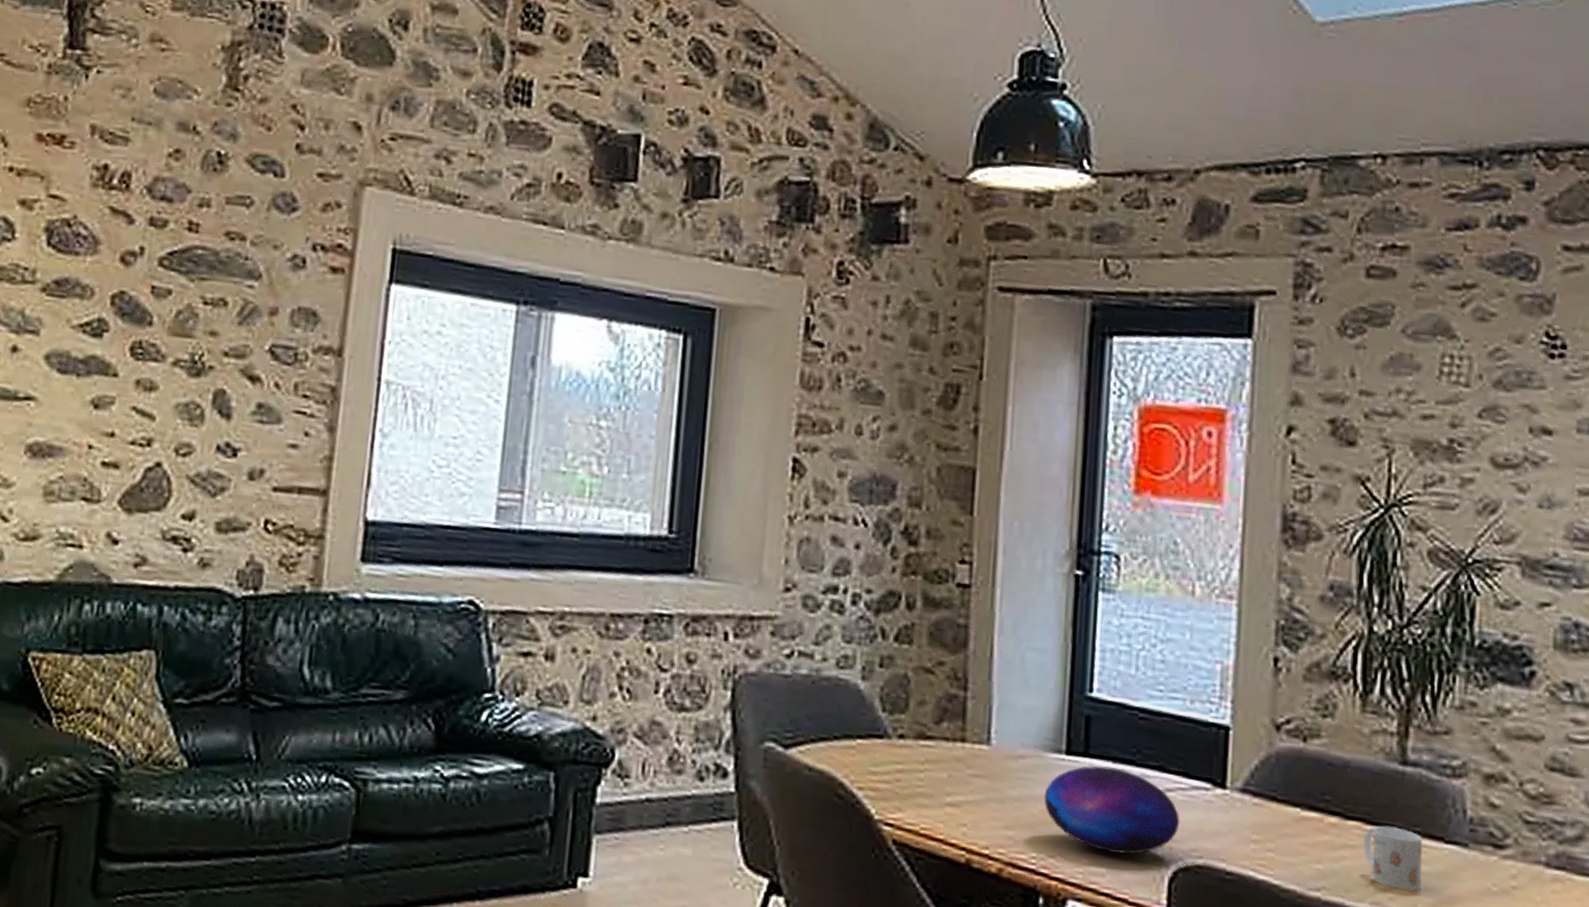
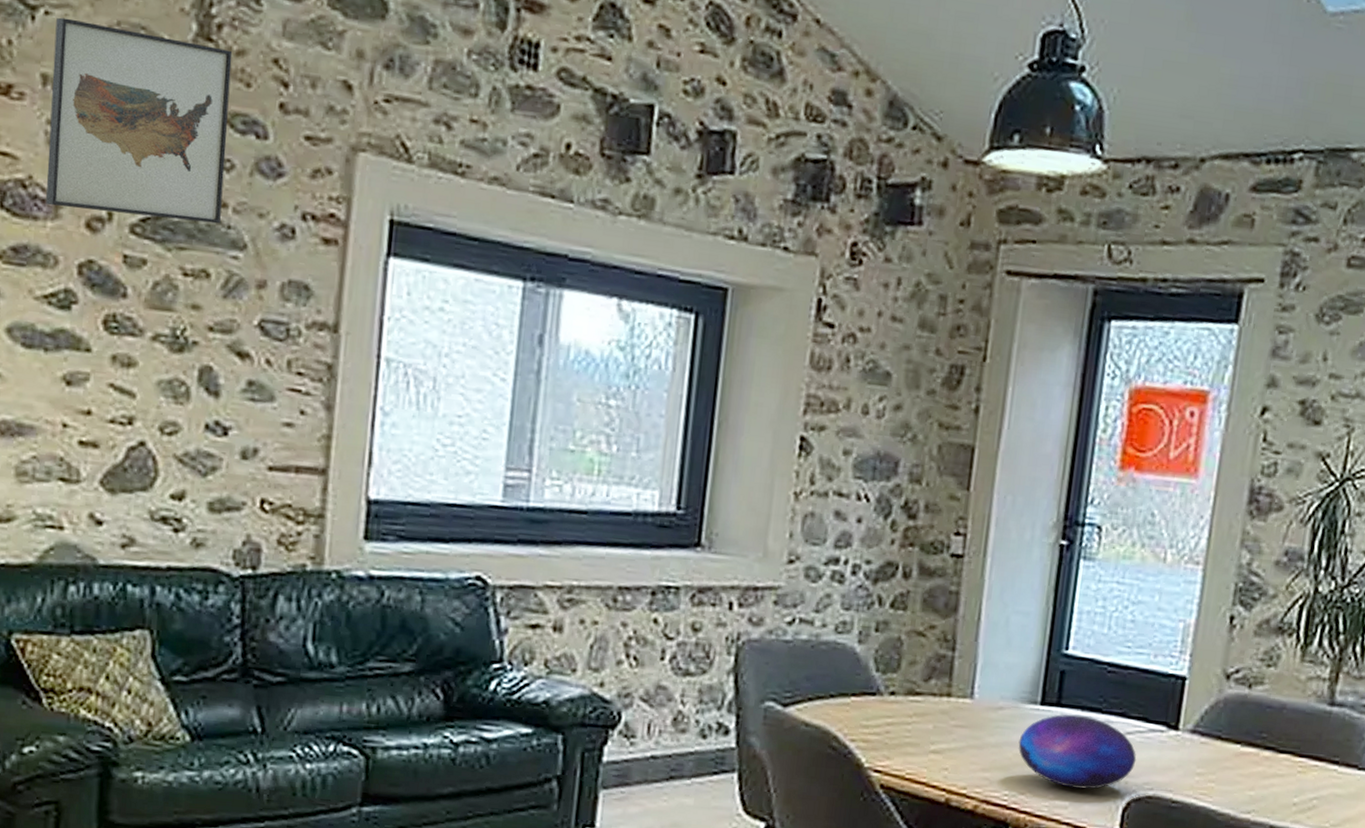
wall art: none [87,75,257,256] -> present [46,17,233,224]
mug: present [1362,825,1423,891] -> none [1289,757,1340,810]

